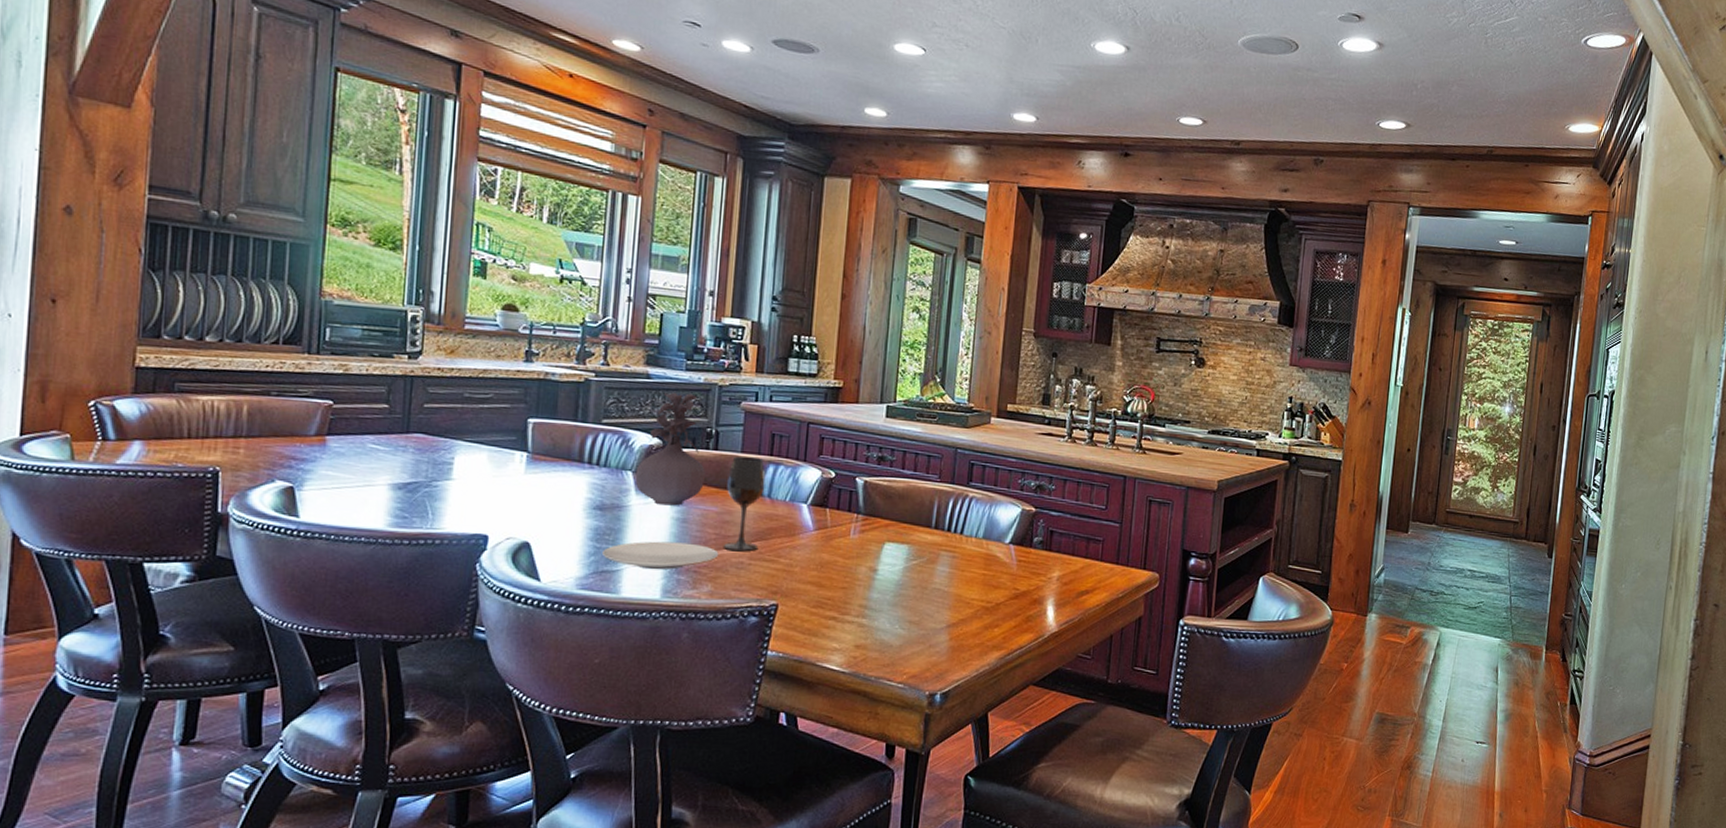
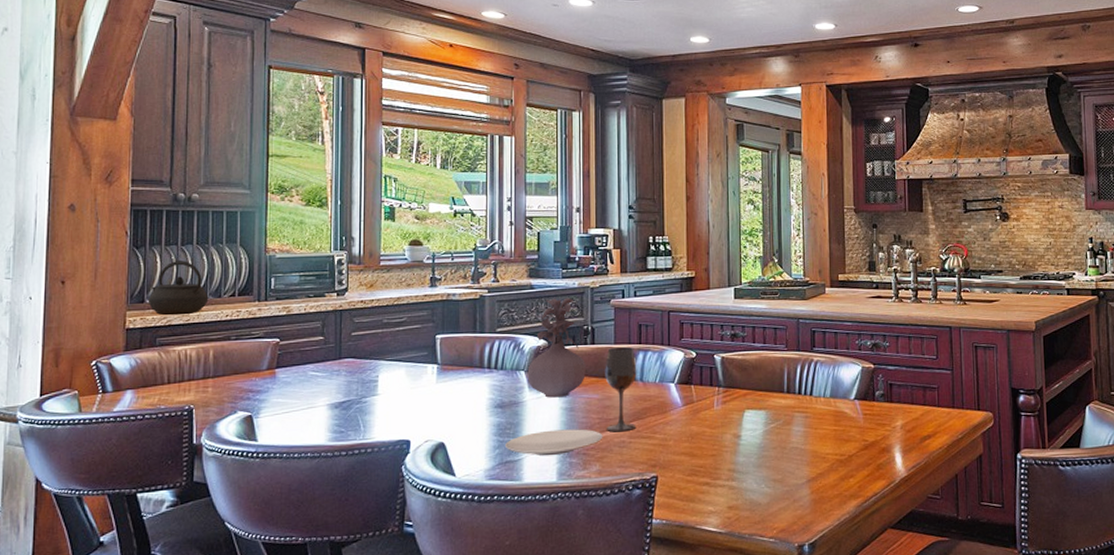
kettle: none [165,292,245,360] -> present [147,260,209,316]

